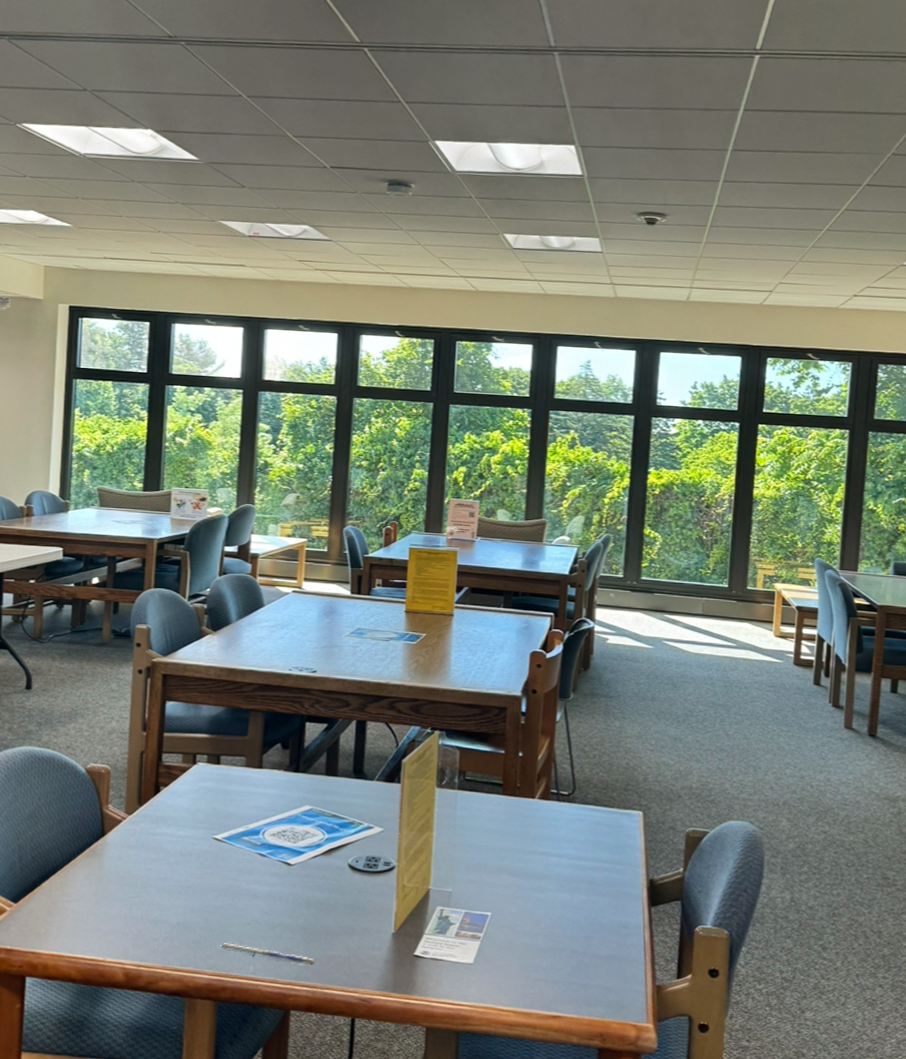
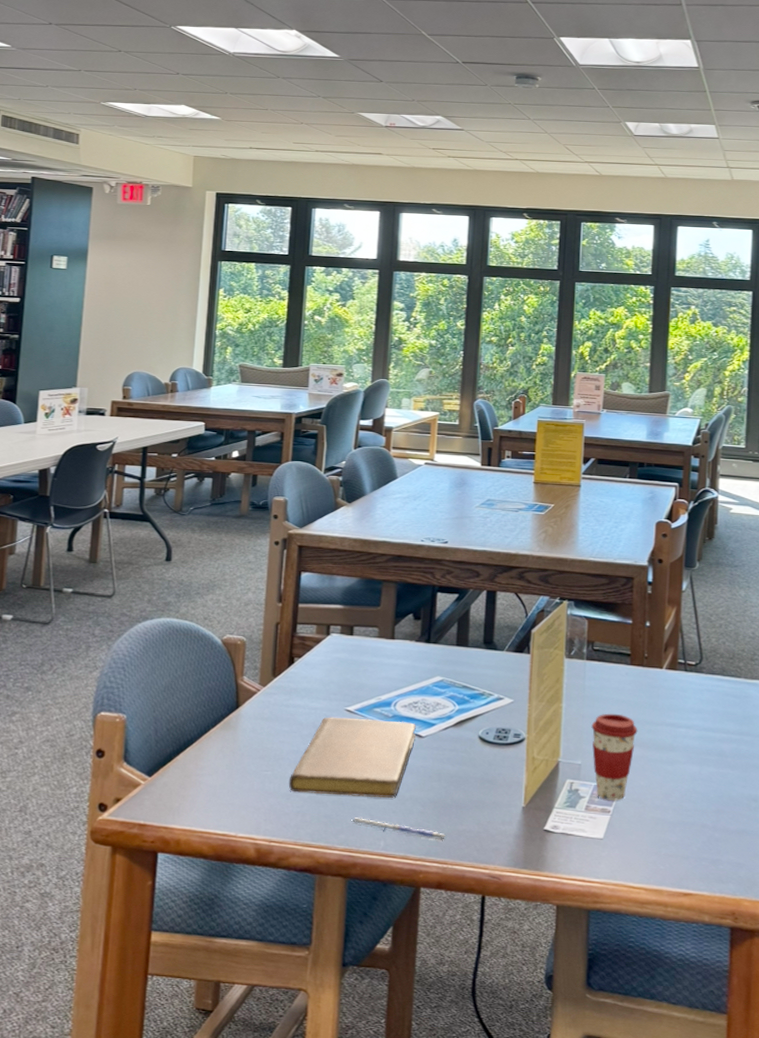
notebook: none [156,845,285,925] -> present [288,717,416,798]
coffee cup: none [462,842,509,927] -> present [591,713,638,800]

